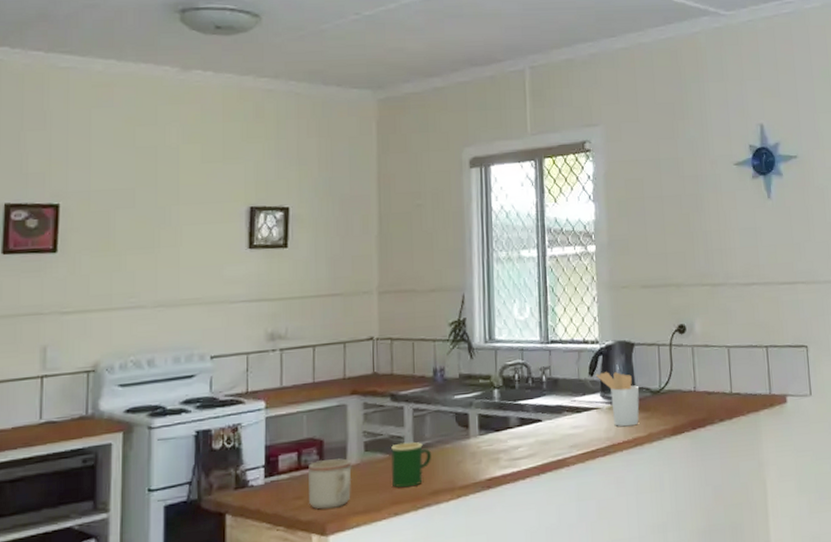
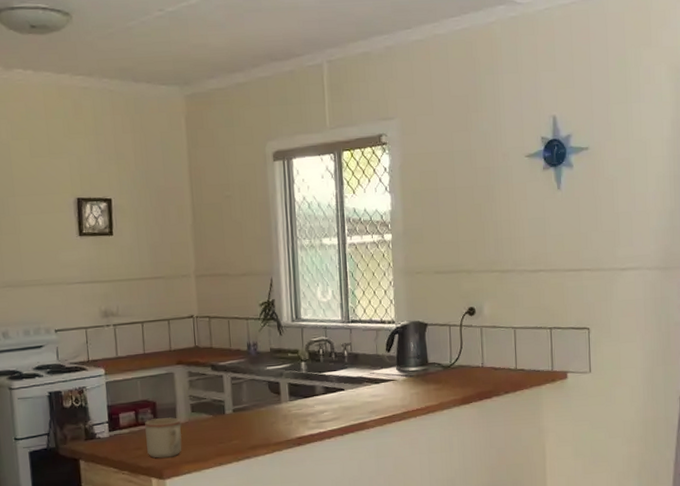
mug: present [391,442,431,488] -> none [214,405,249,443]
utensil holder: present [595,372,640,427] -> none [392,348,432,396]

